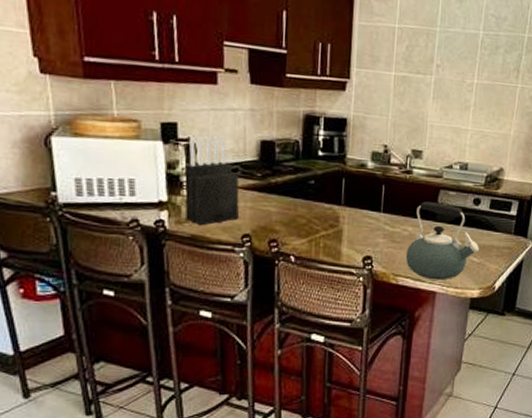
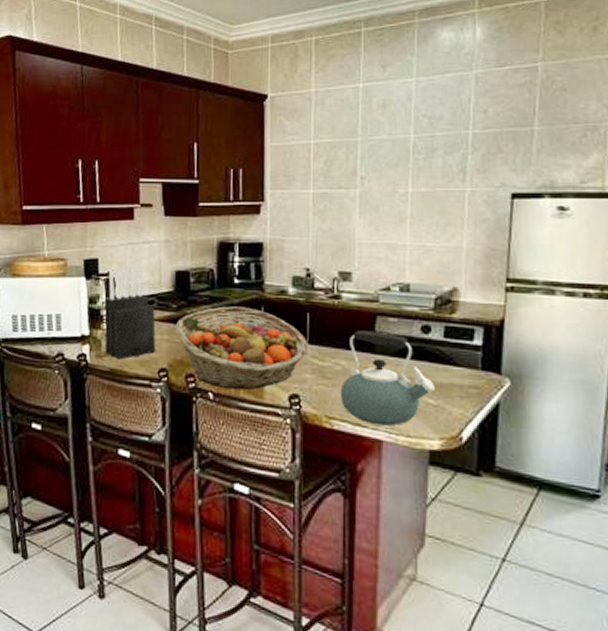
fruit basket: none [259,176,383,253] -> present [175,306,309,390]

